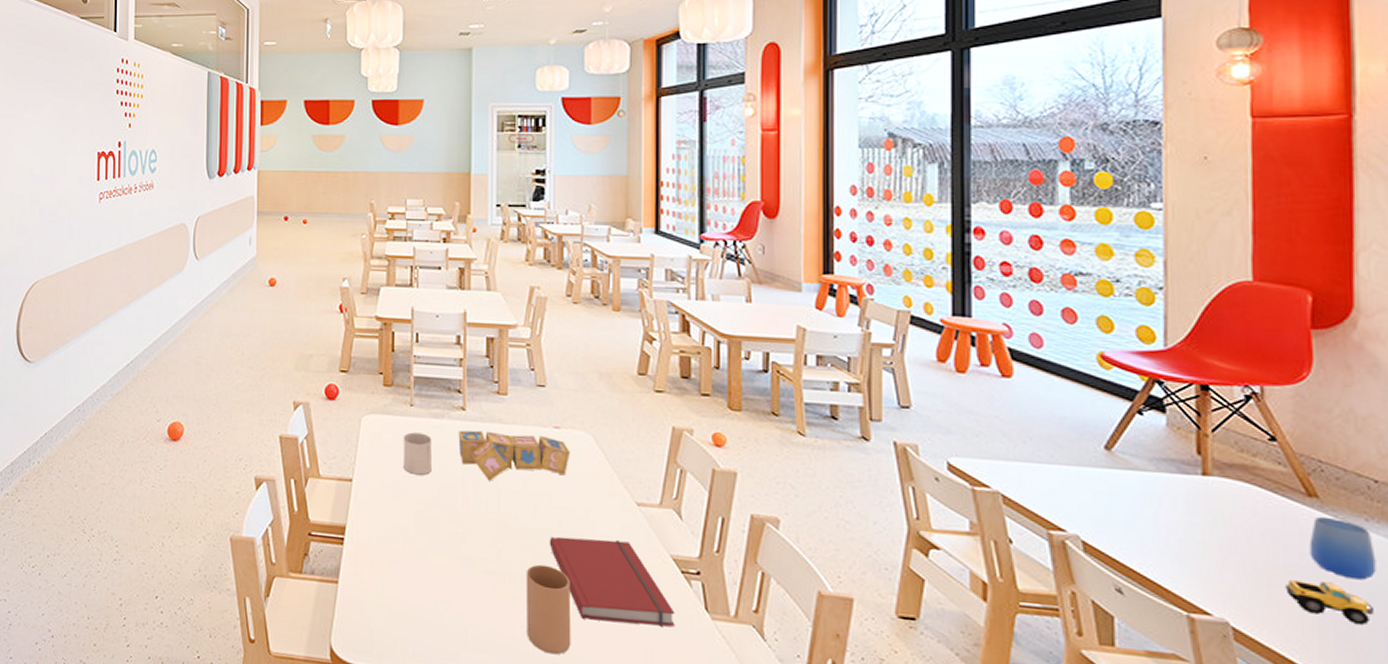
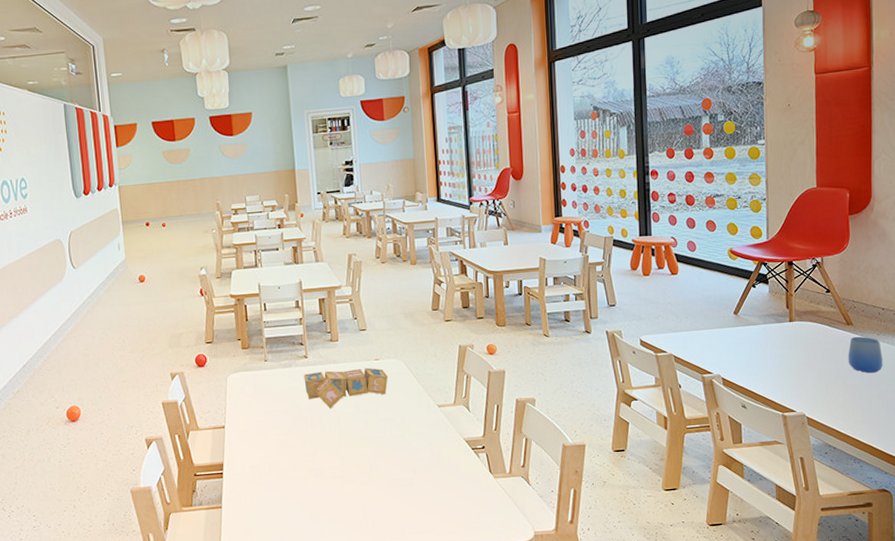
cup: present [402,432,432,475] -> none [261,381,286,414]
cup: present [525,564,571,655] -> none [363,462,399,526]
book: present [549,536,675,627] -> none [378,434,470,496]
toy car: present [1285,579,1373,626] -> none [835,377,881,402]

